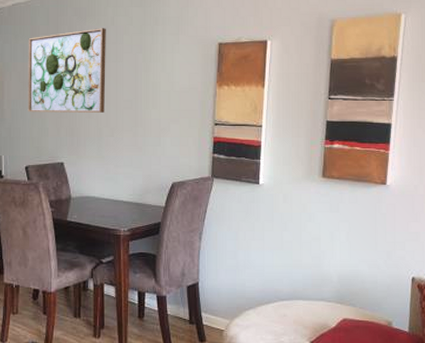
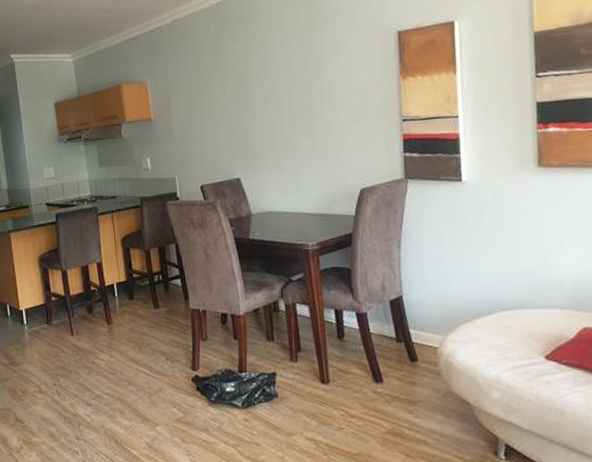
wall art: present [28,28,106,113] -> none [190,32,279,130]

